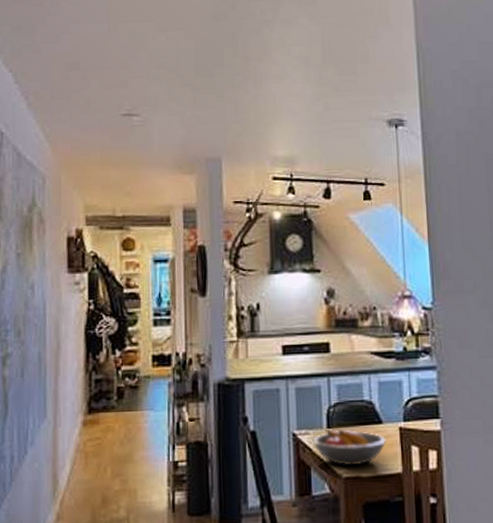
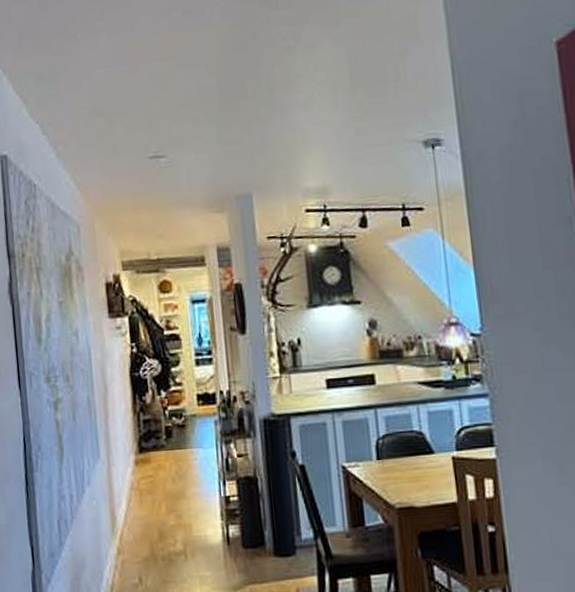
fruit bowl: present [313,429,386,466] -> none [363,460,439,497]

